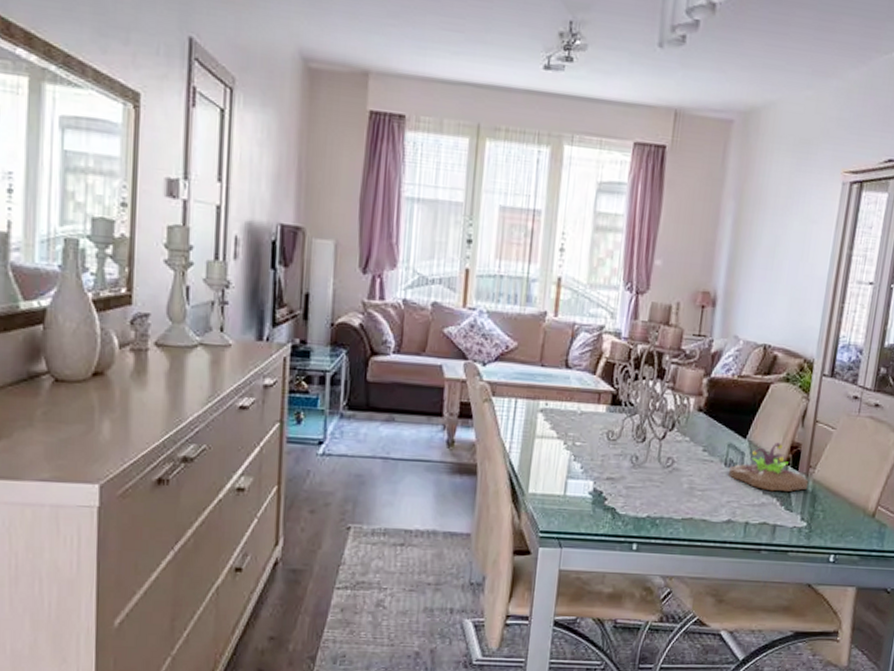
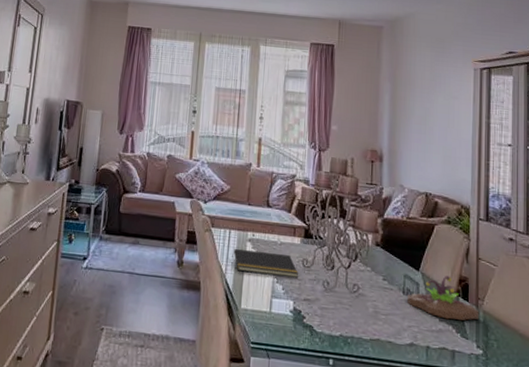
notepad: none [518,421,601,453] -> present [232,248,298,277]

